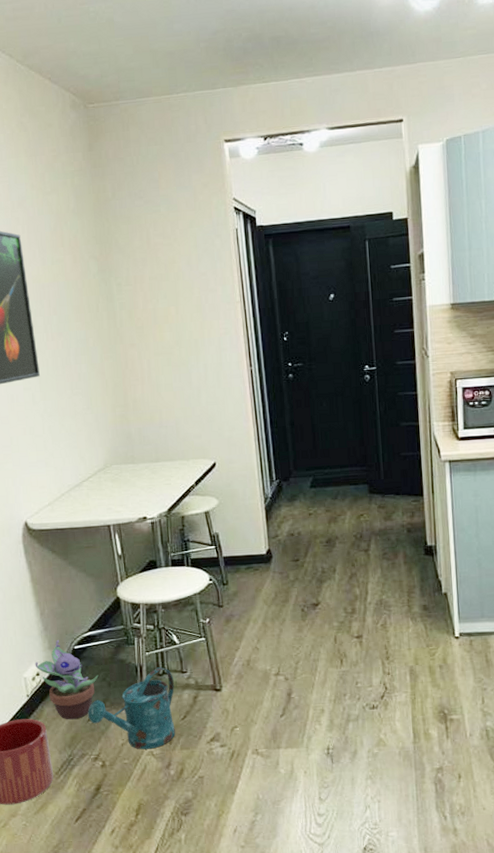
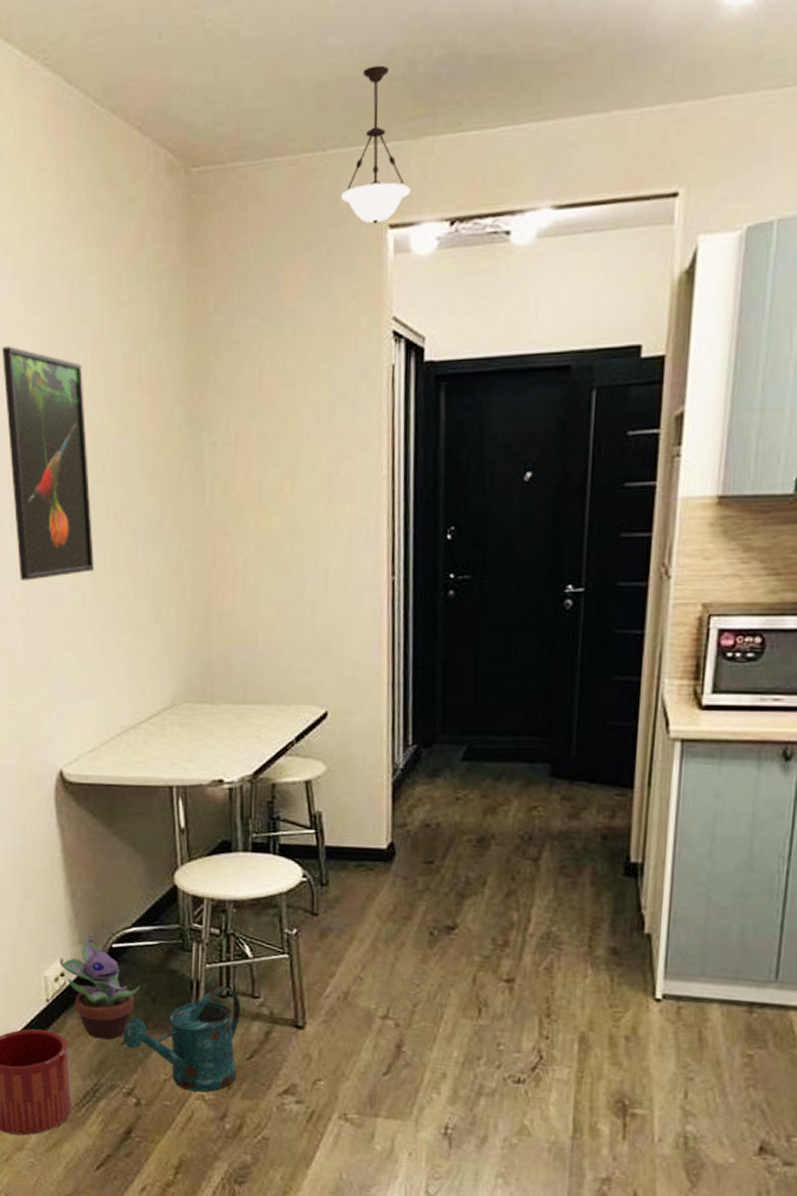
pendant light: none [191,41,236,140] -> present [340,65,410,224]

